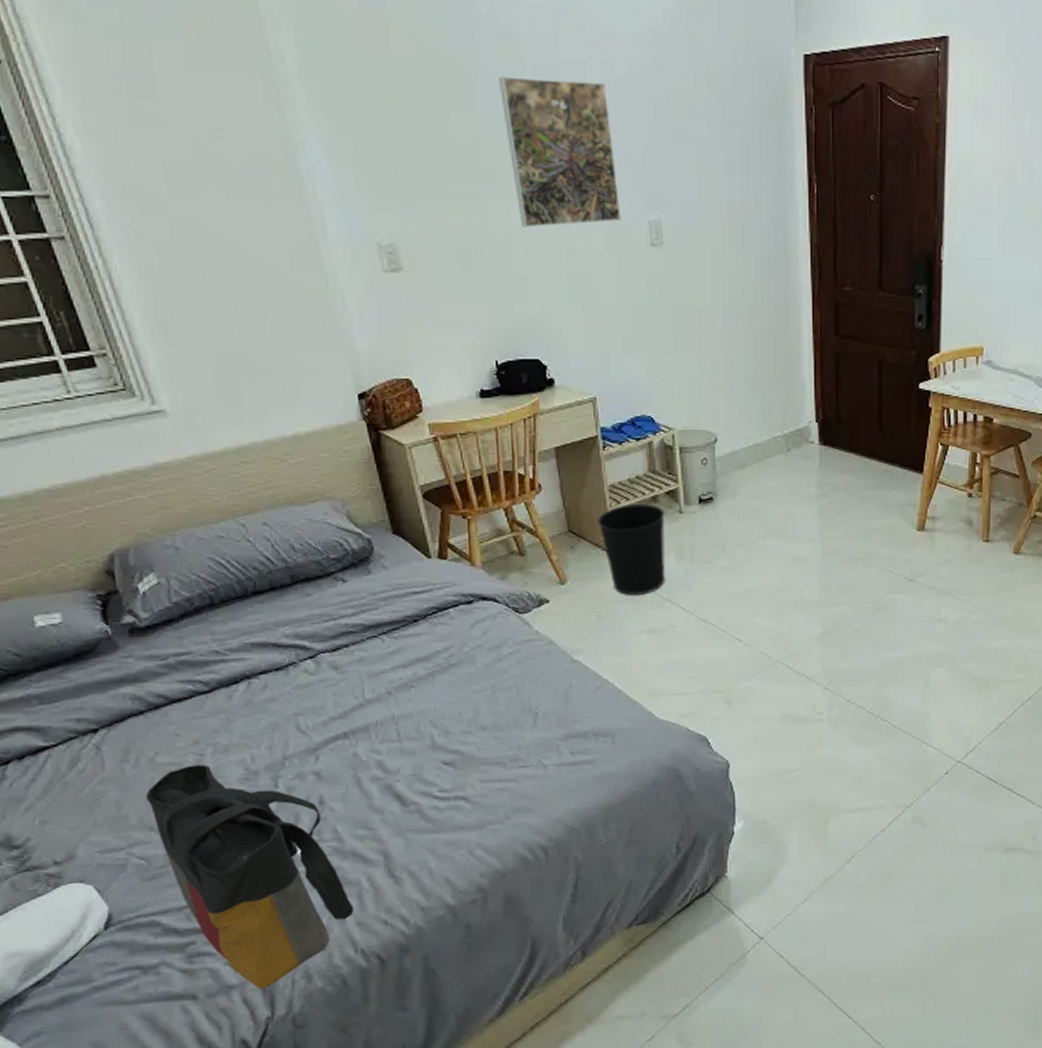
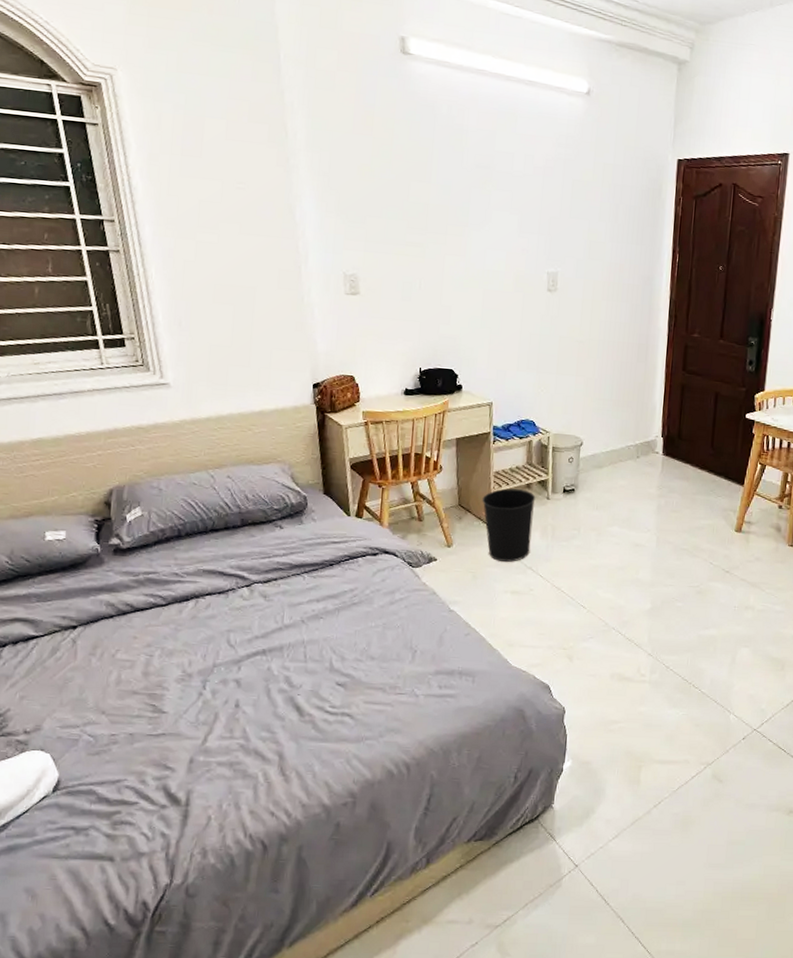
tote bag: present [146,764,354,990] -> none [103,663,249,860]
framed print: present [499,76,621,228] -> none [448,159,528,271]

